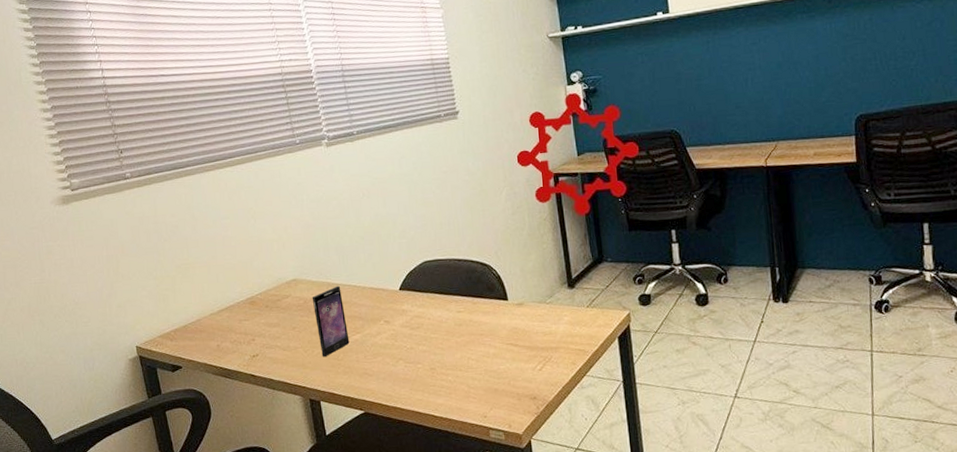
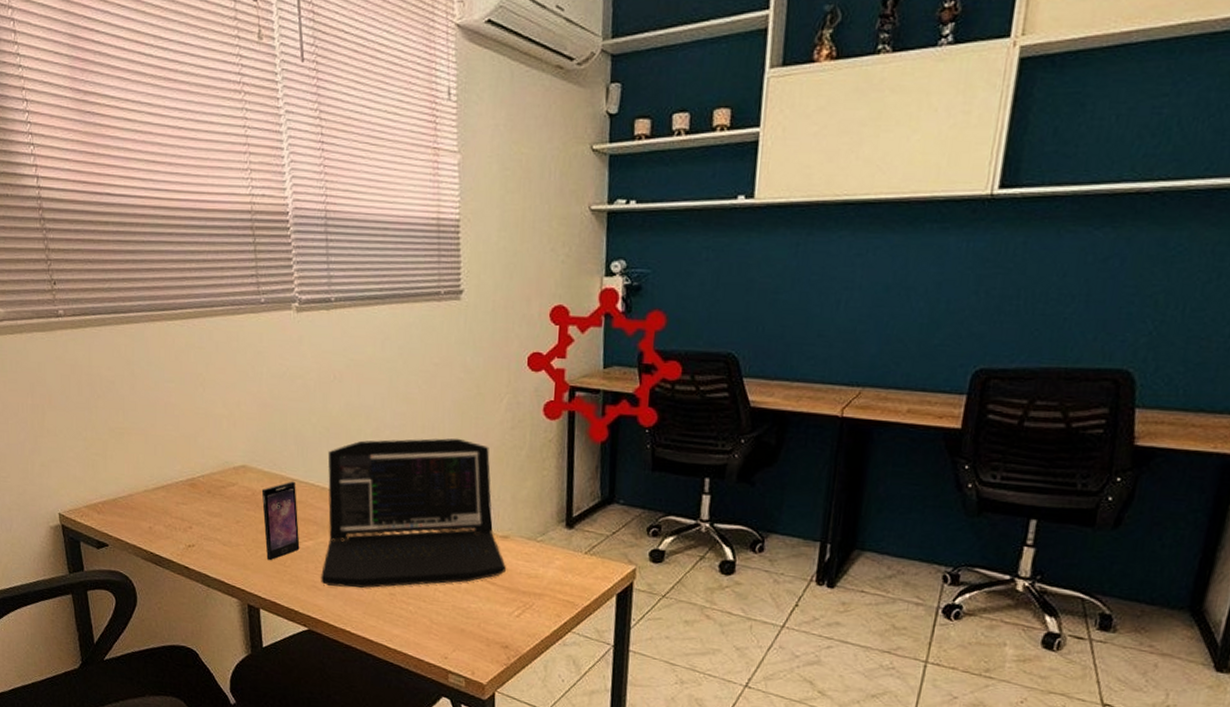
laptop: none [364,228,525,370] -> present [321,438,506,588]

